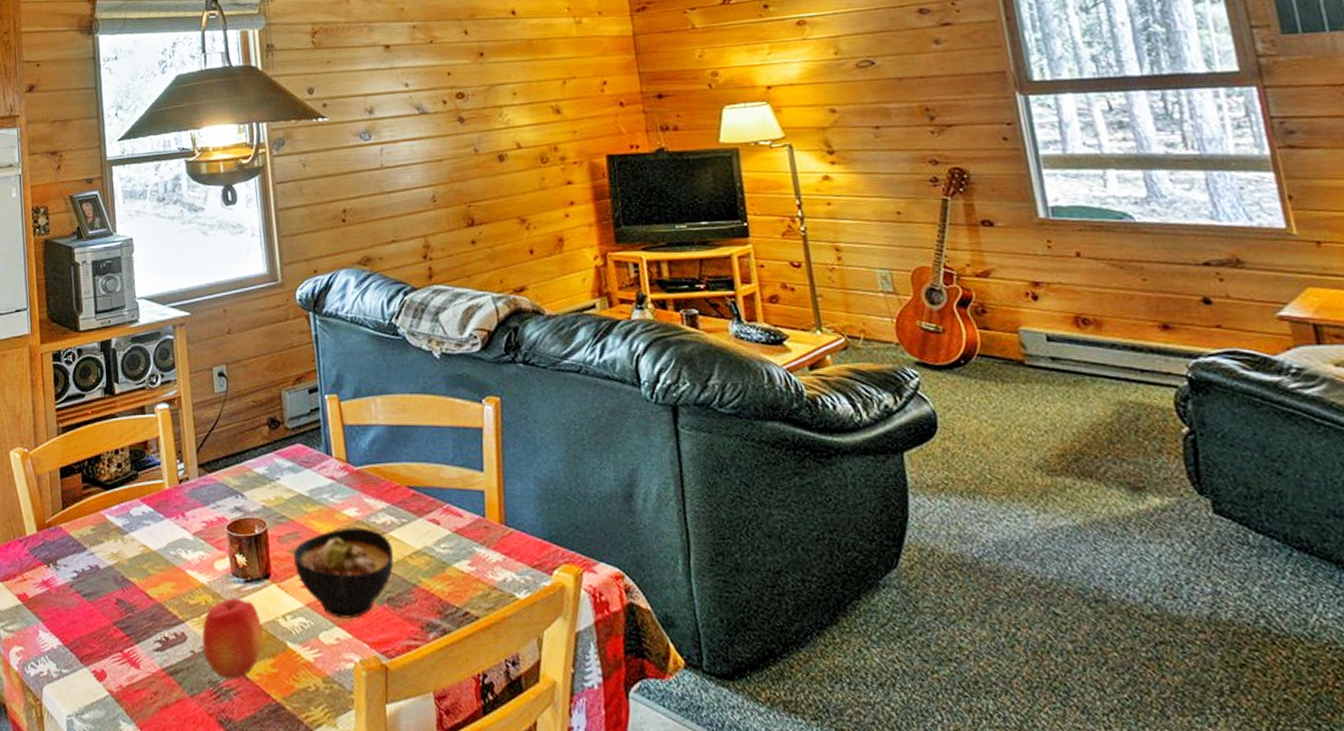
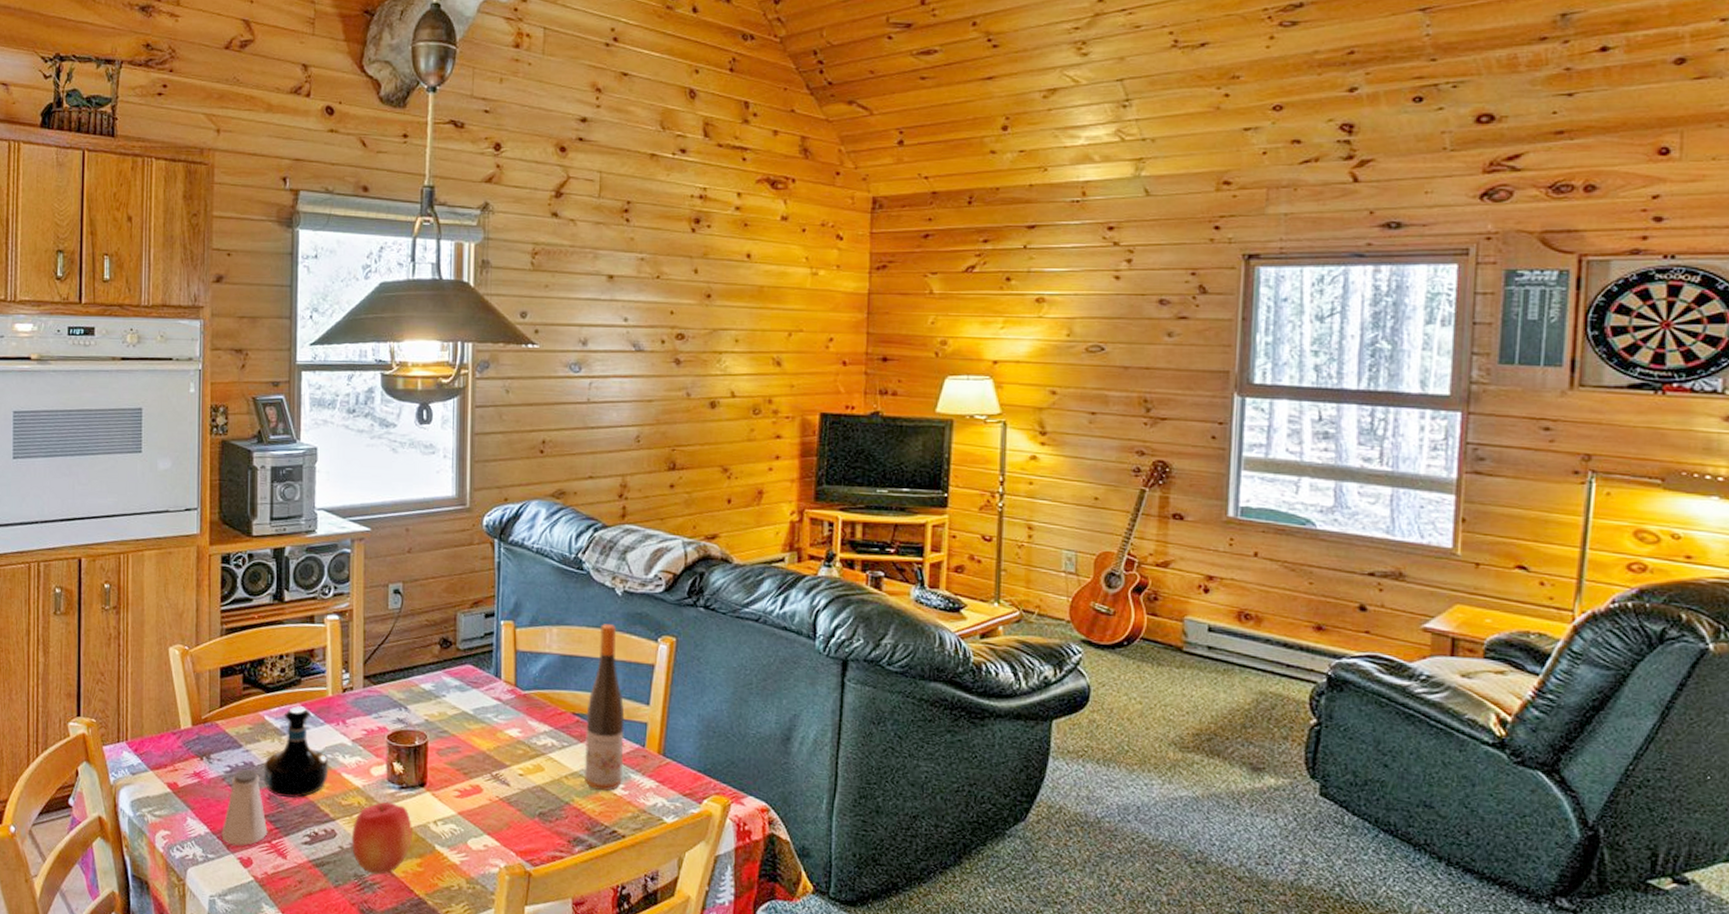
saltshaker: none [73,573,119,658] -> present [221,769,268,846]
tequila bottle: none [109,502,173,600] -> present [264,706,329,798]
bowl: present [293,527,394,619] -> none [451,746,551,829]
wine bottle: none [421,389,467,568] -> present [583,624,625,791]

